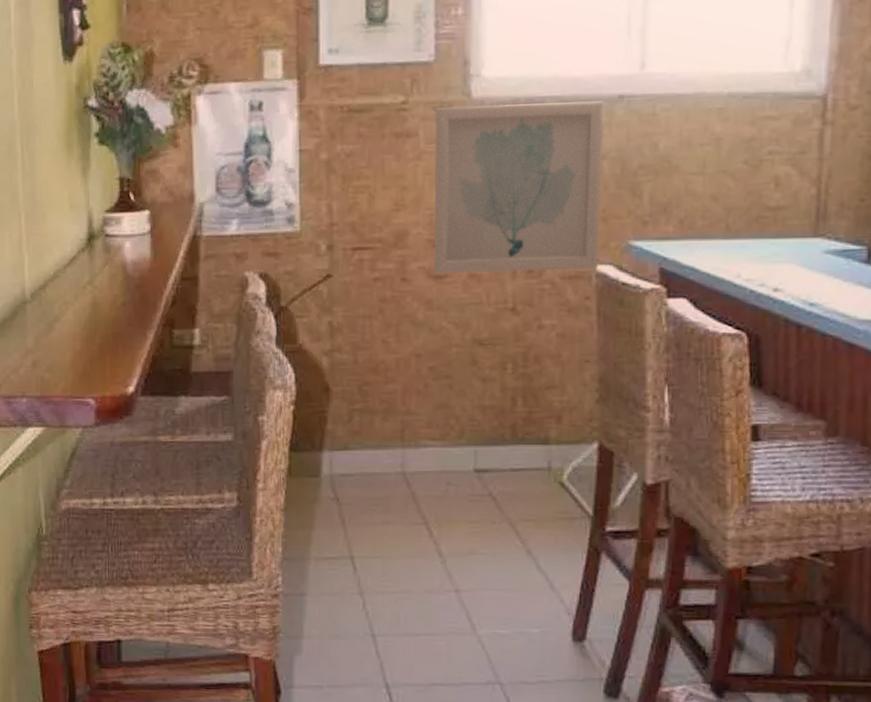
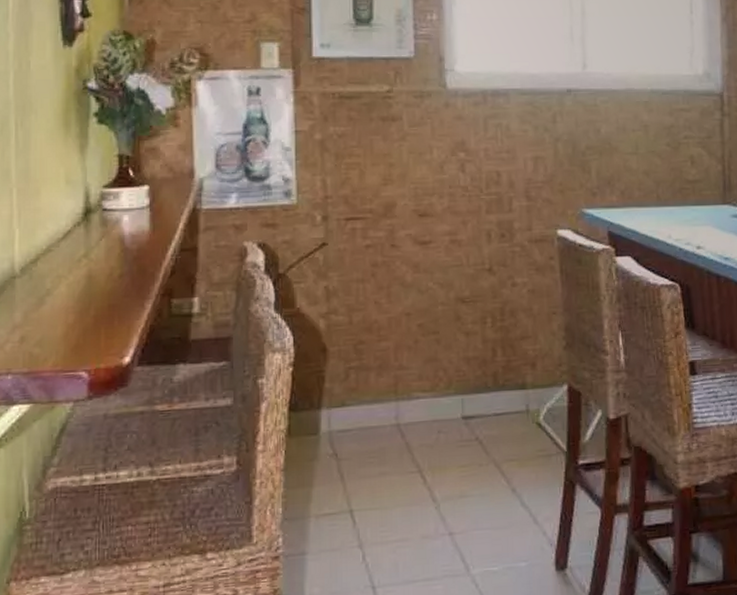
wall art: present [433,101,604,274] -> none [416,94,559,241]

